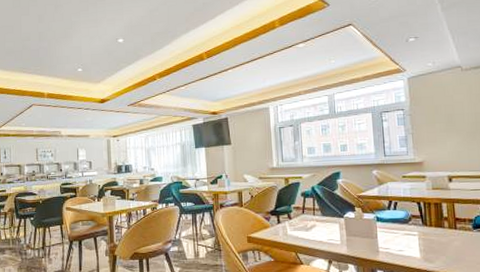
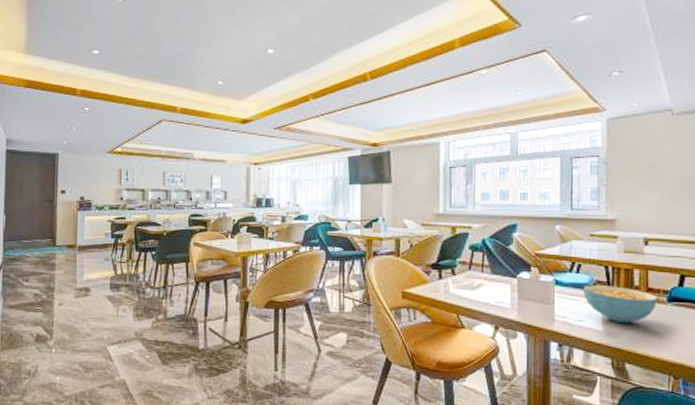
cereal bowl: none [401,218,465,249] -> present [583,285,658,322]

